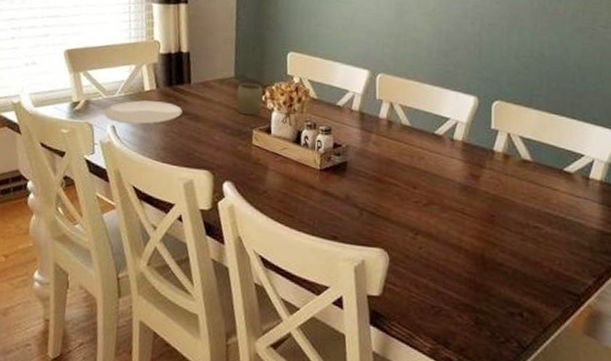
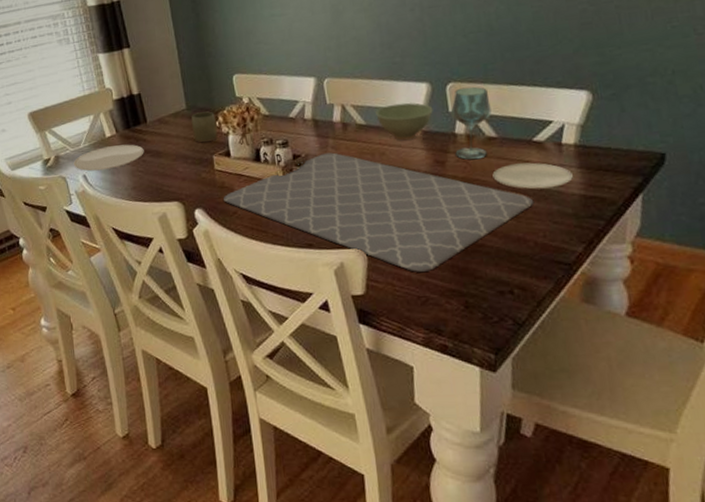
placemat: none [256,147,556,282] -> present [224,152,535,272]
bowl: none [422,111,477,149] -> present [376,102,433,141]
wine glass: none [490,107,531,180] -> present [450,86,492,160]
plate: none [522,189,594,219] -> present [492,162,573,190]

